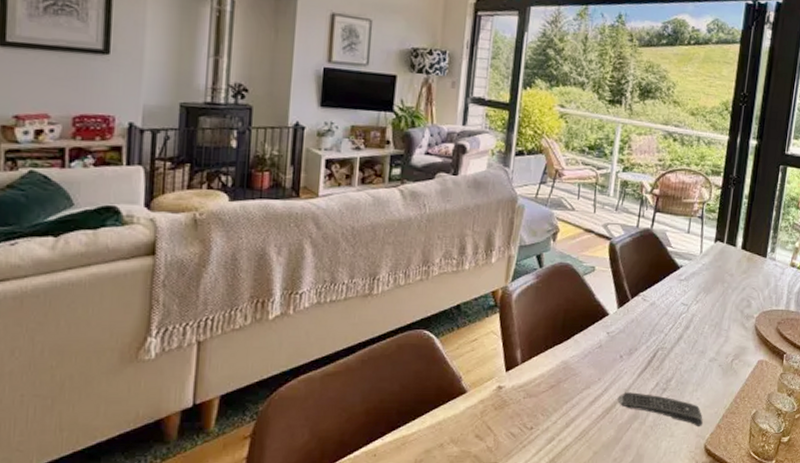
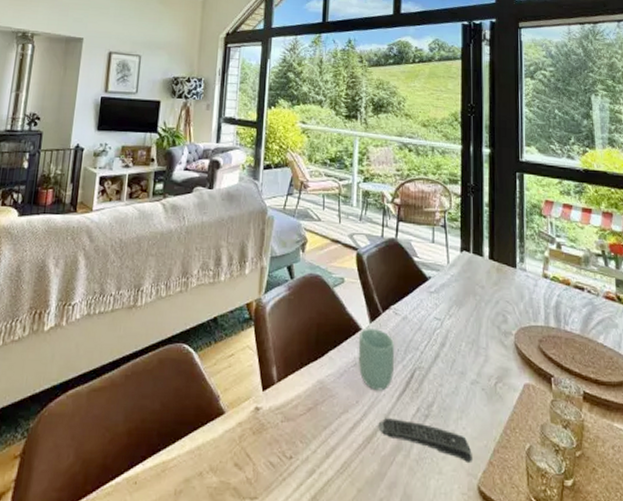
cup: none [603,314,641,369] -> present [358,329,395,391]

